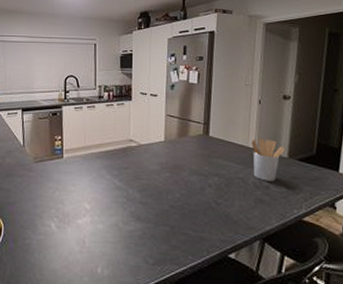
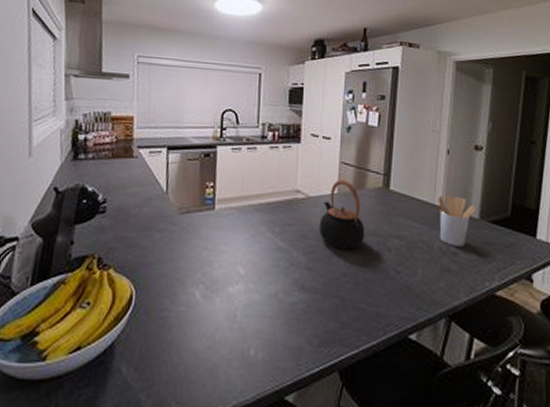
teapot: none [150,130,189,187] -> present [319,180,365,250]

